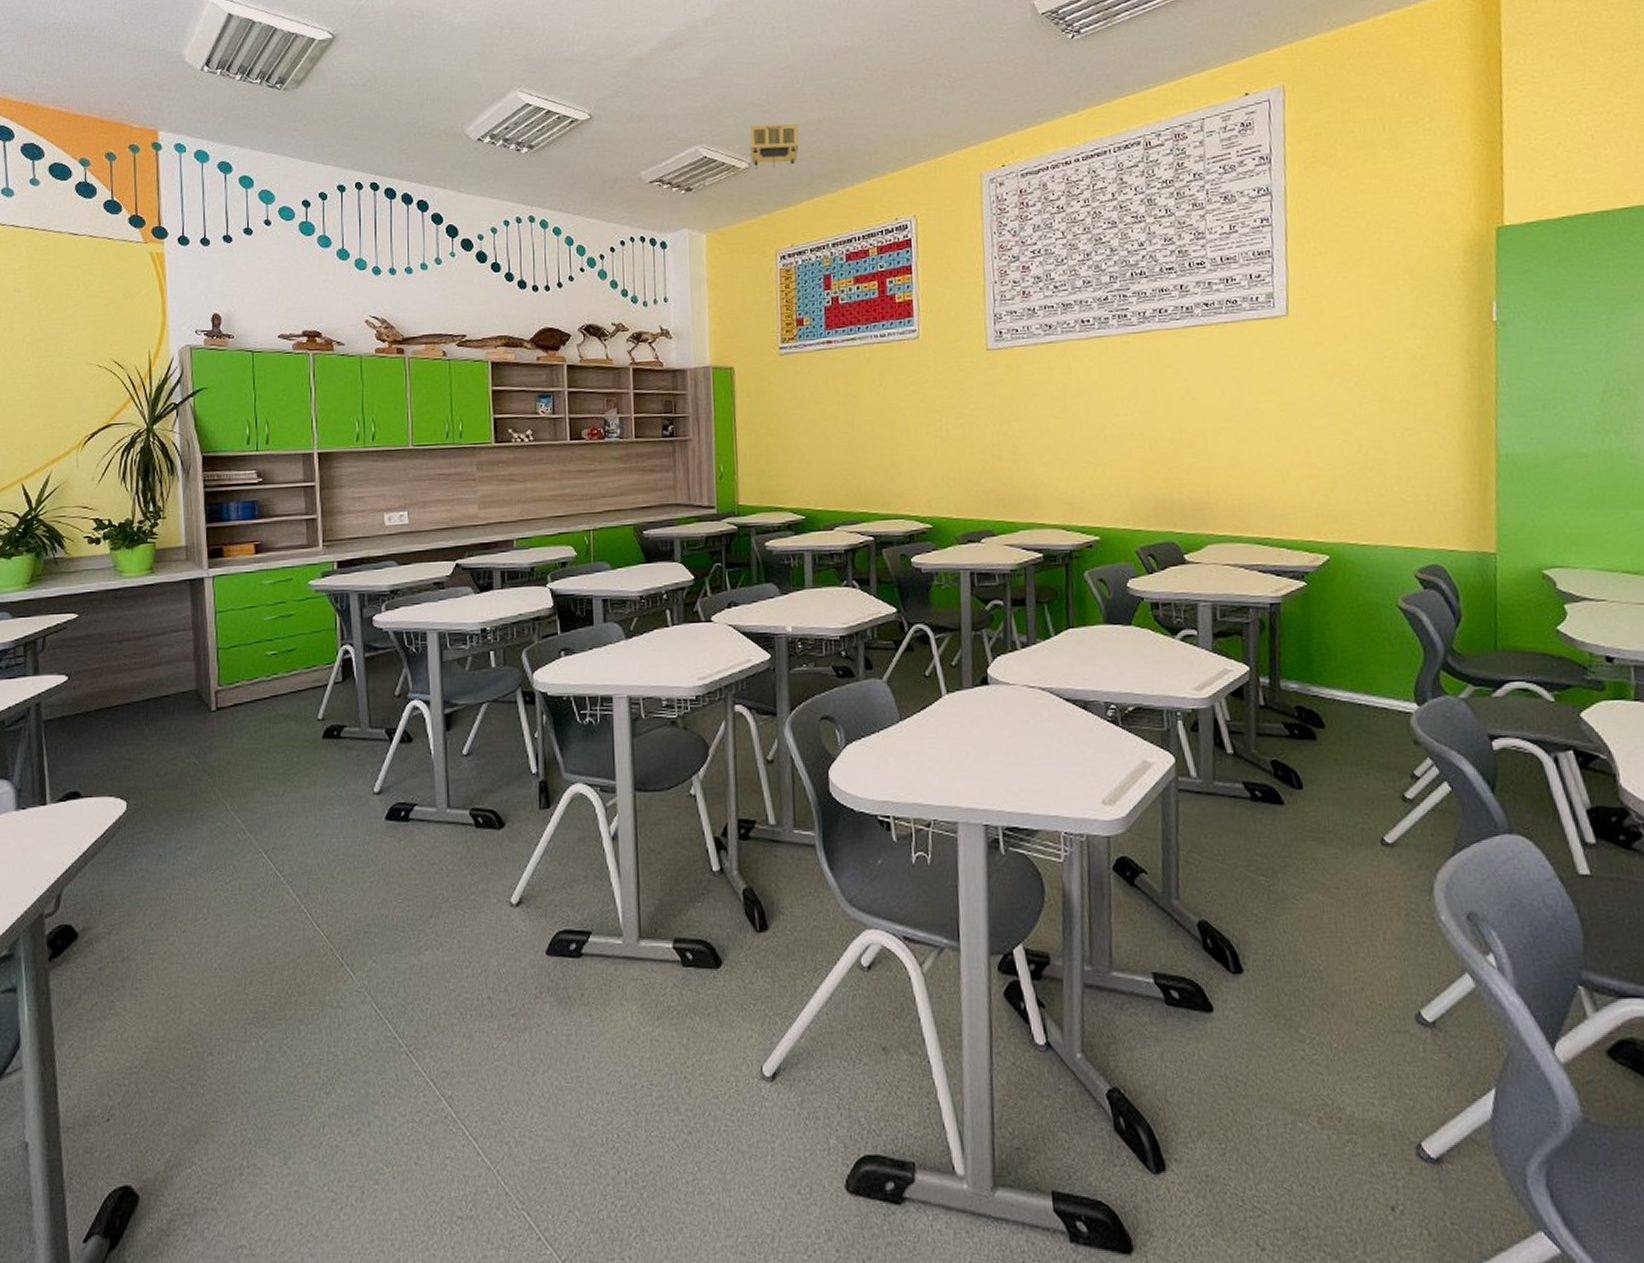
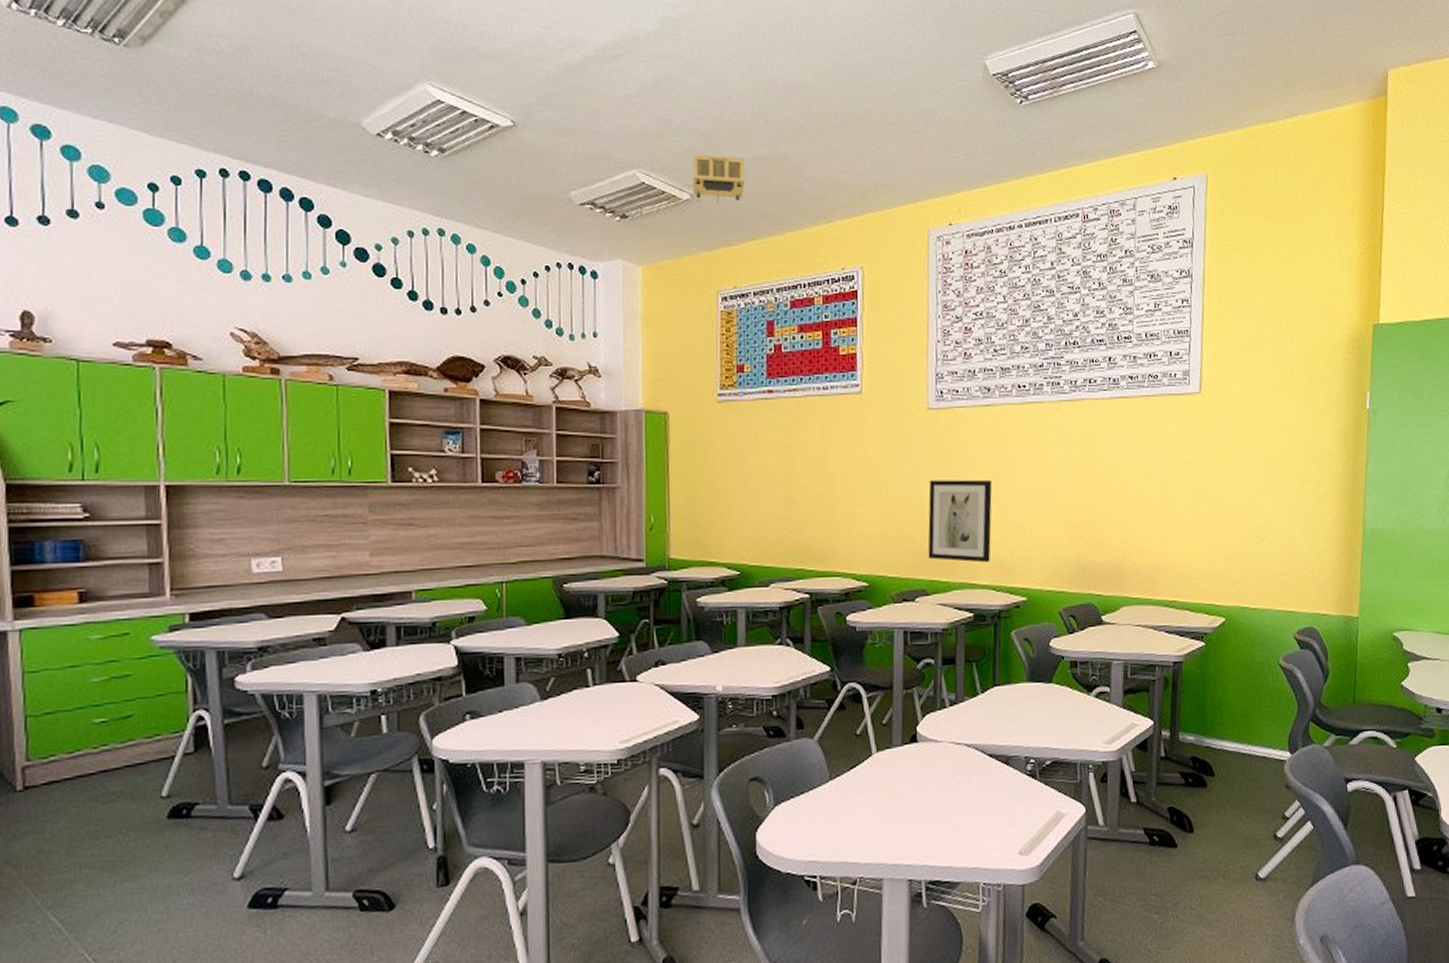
wall art: none [991,417,1059,502] -> present [927,479,993,563]

